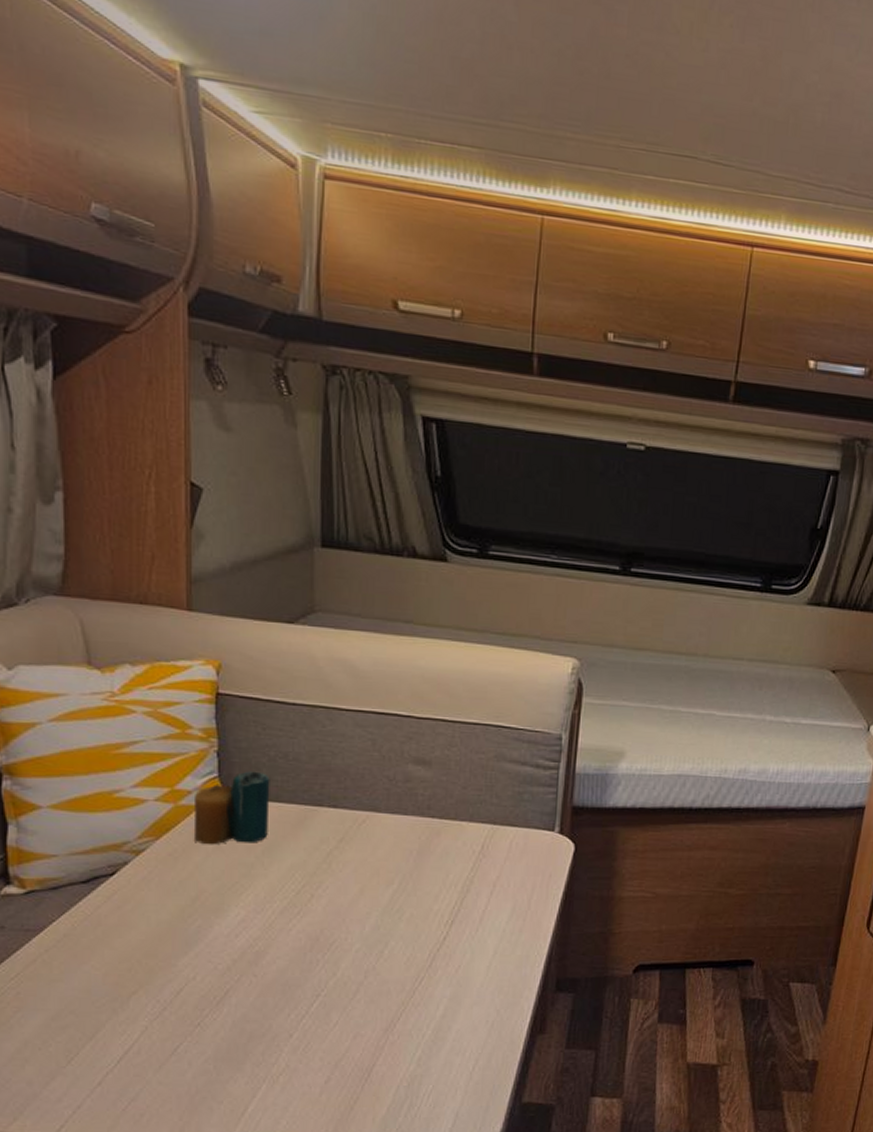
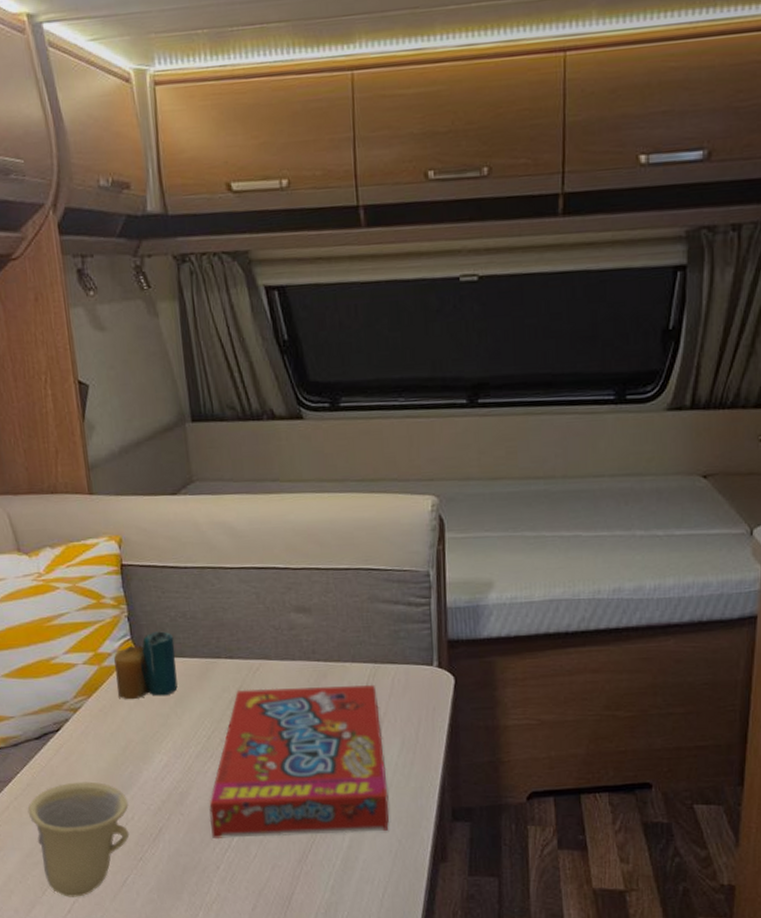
cup: none [60,934,191,1067] -> present [27,781,130,897]
snack box: none [287,841,493,1005] -> present [209,685,389,840]

